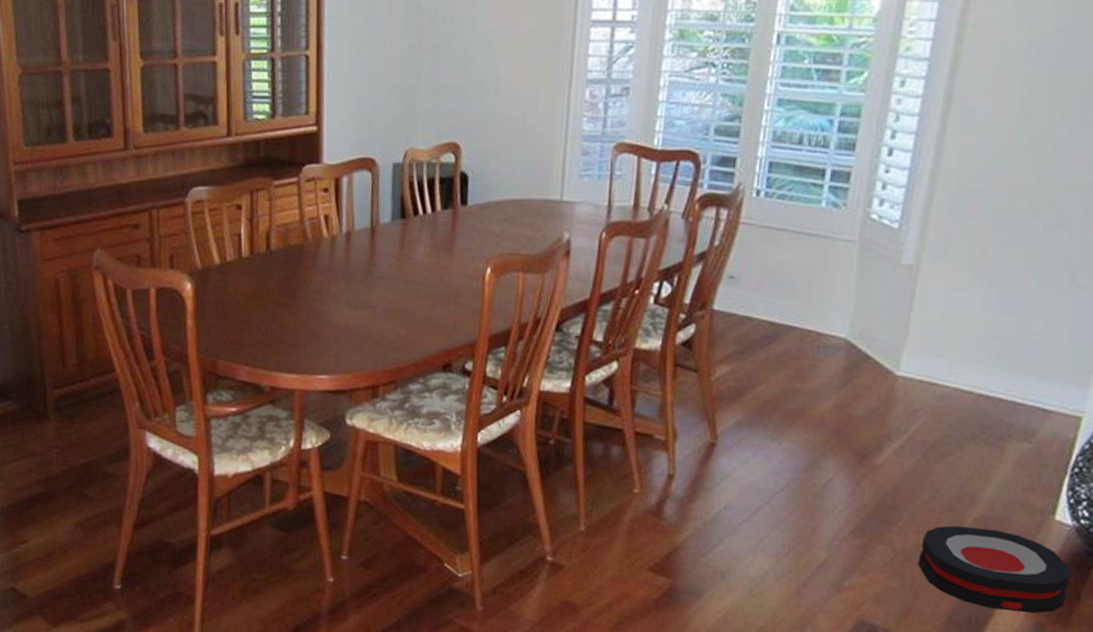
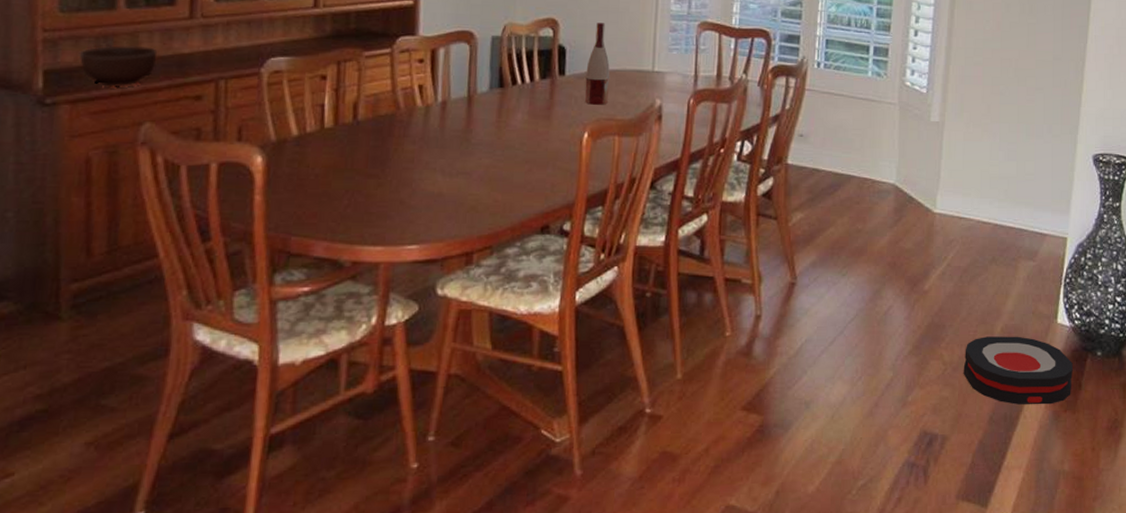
bowl: none [42,176,102,216] -> present [78,45,158,87]
wine bottle: none [487,146,515,238] -> present [584,23,610,105]

